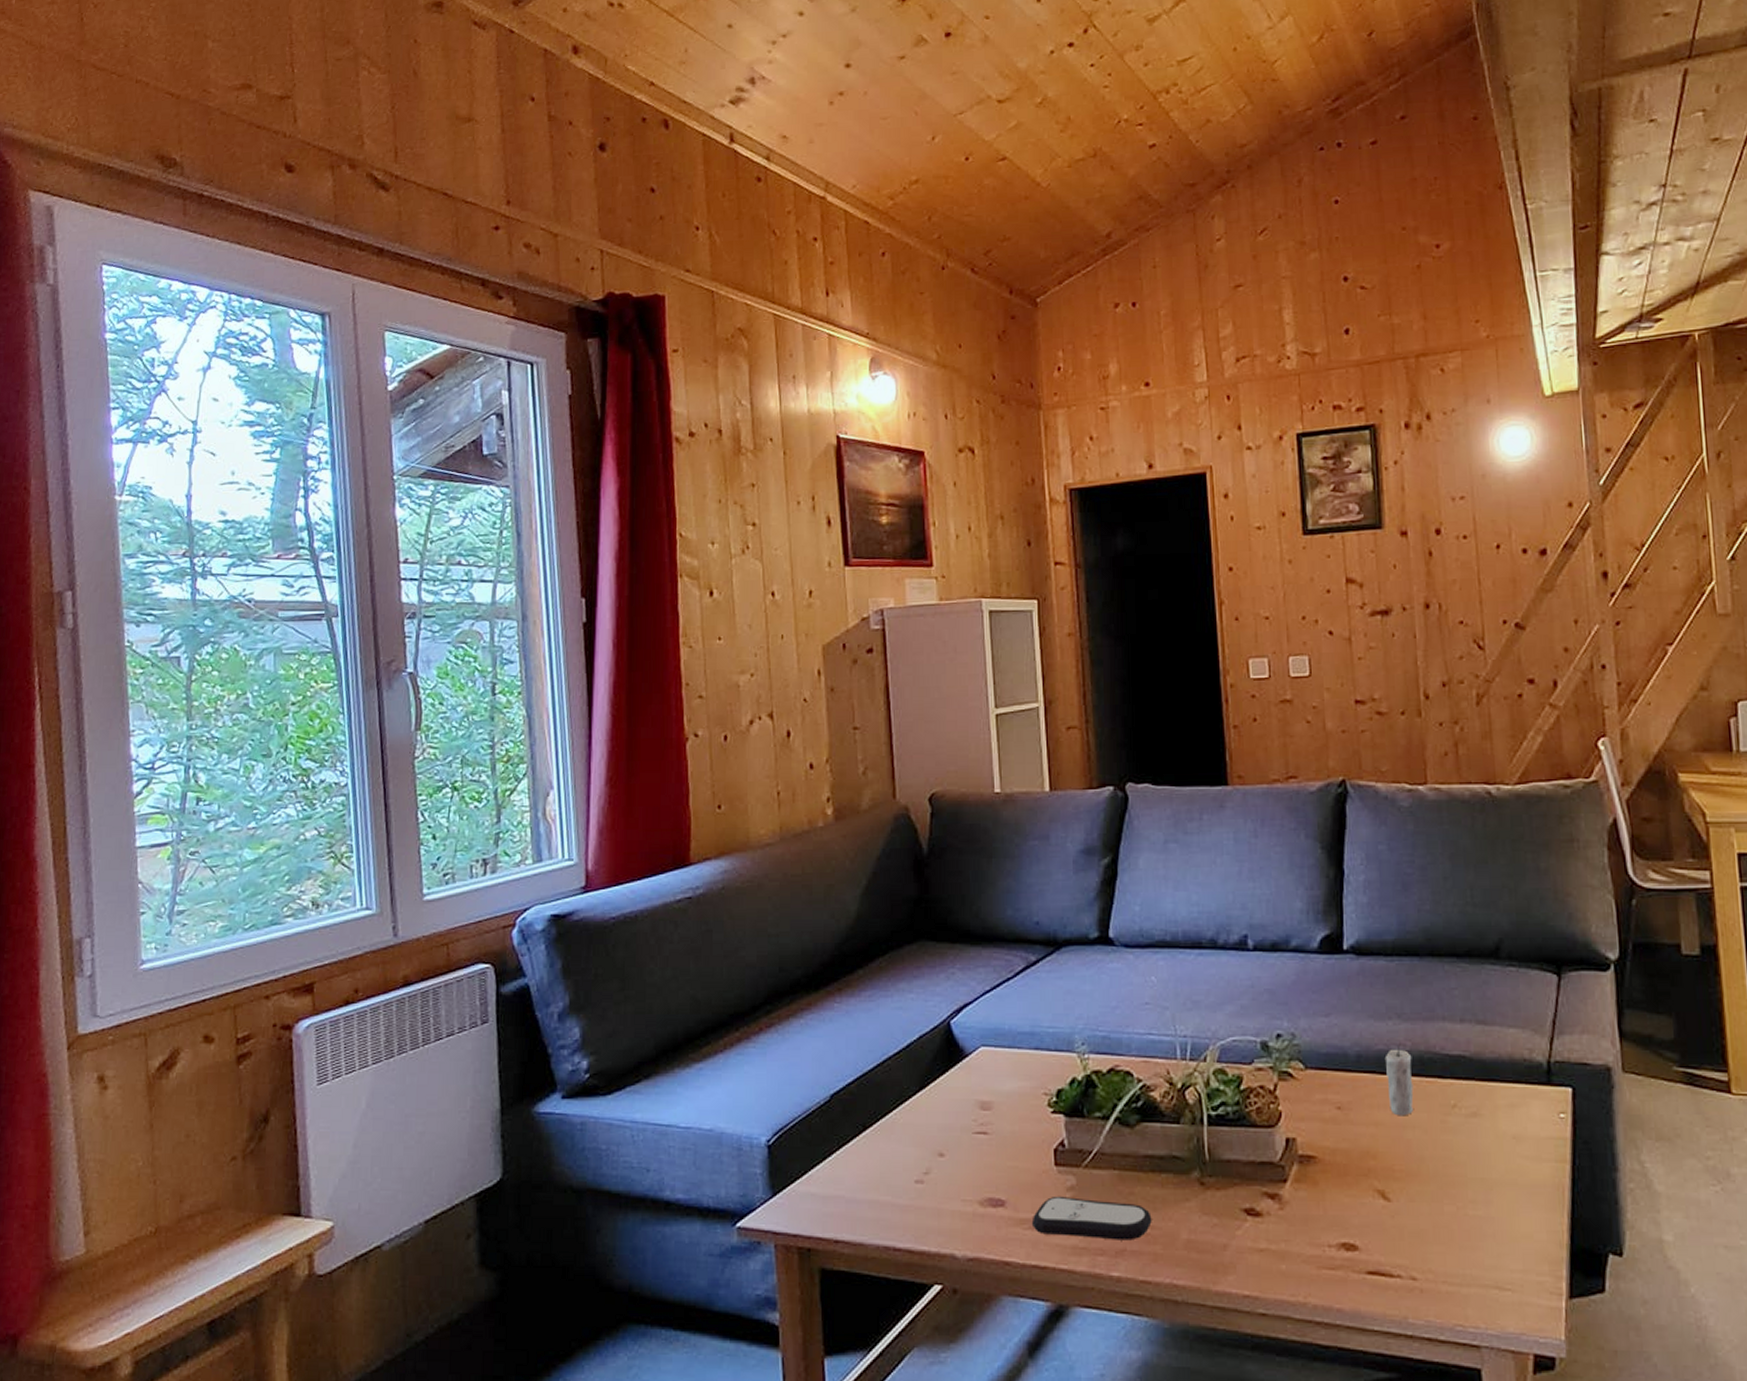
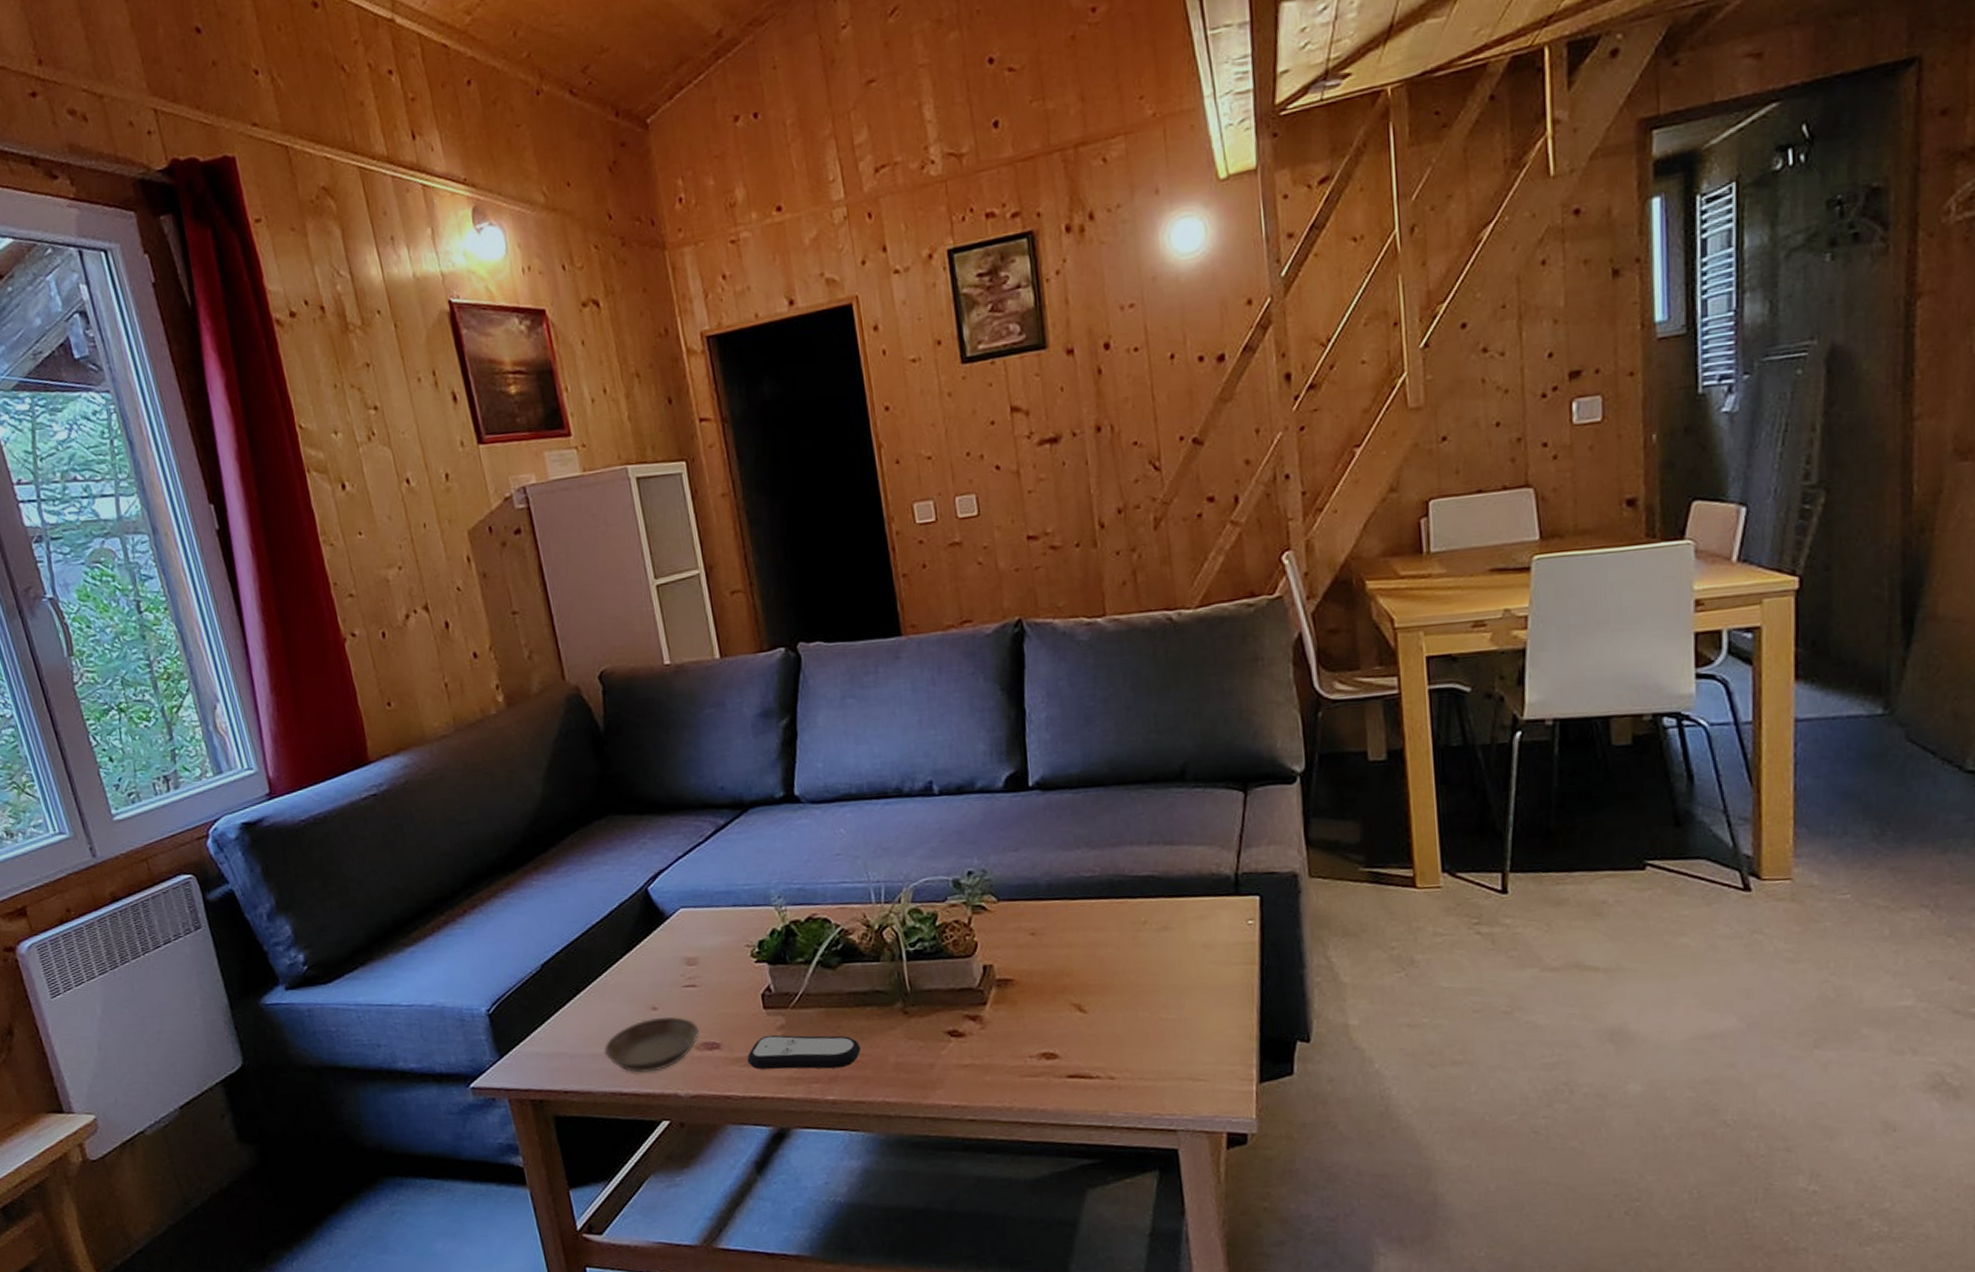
saucer: none [884,1165,985,1227] -> present [604,1017,700,1073]
candle: present [1384,1044,1414,1116] -> none [1075,870,1105,937]

